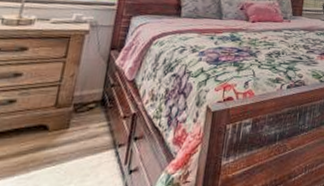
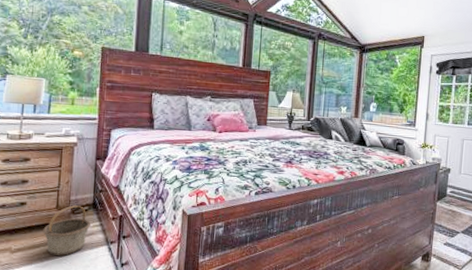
basket: none [34,102,97,163] -> present [43,205,92,256]

